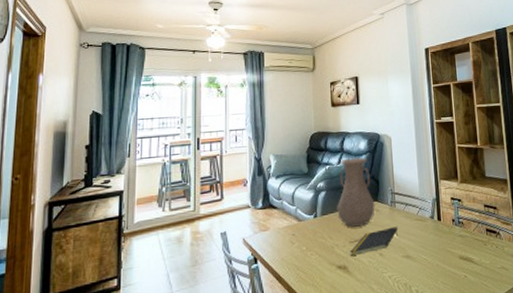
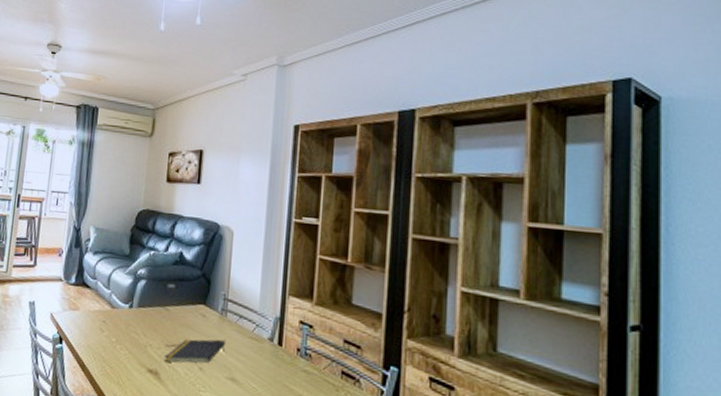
vase: present [337,157,375,227] -> none [156,246,202,331]

